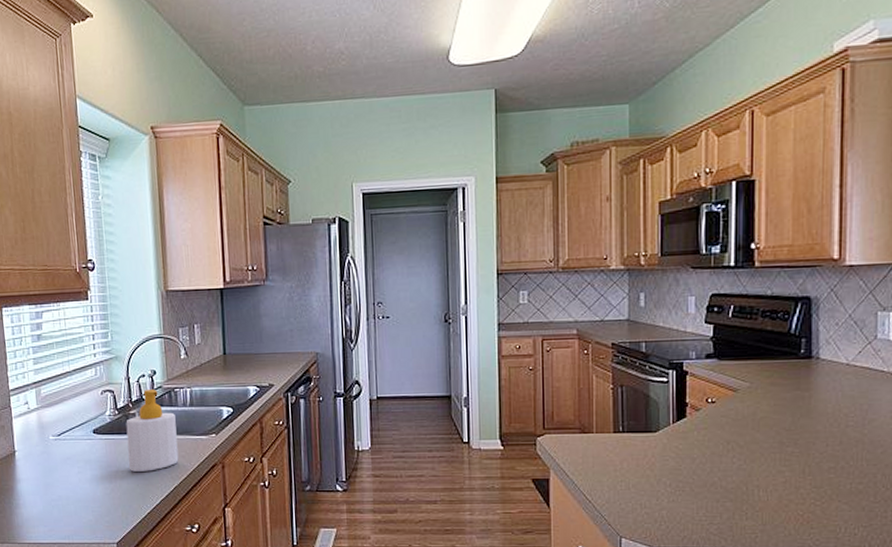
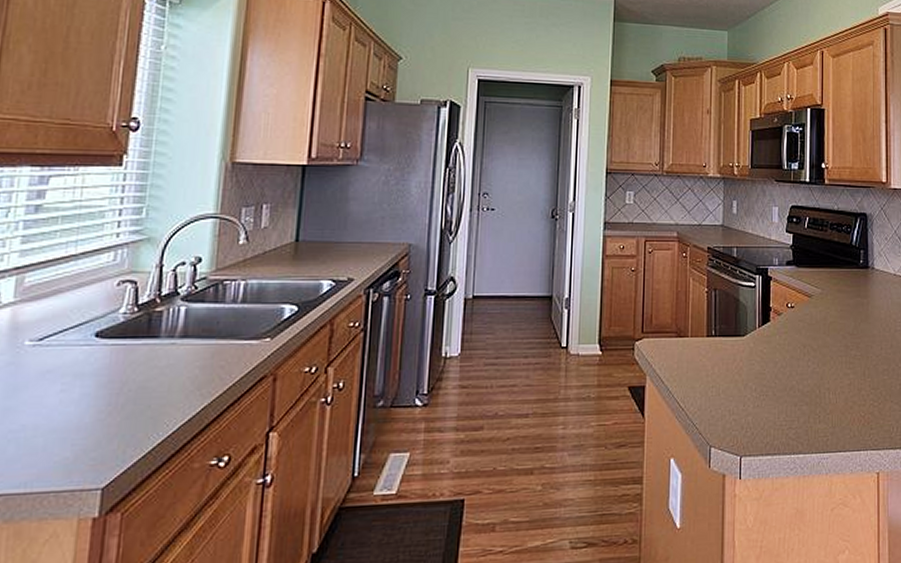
soap bottle: present [126,388,179,472] -> none [140,280,220,388]

